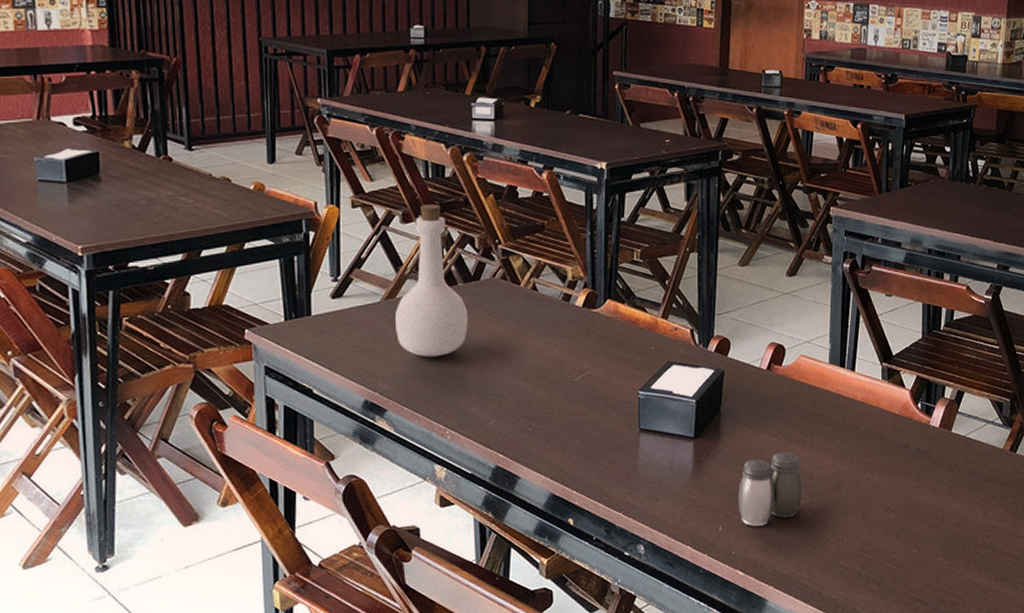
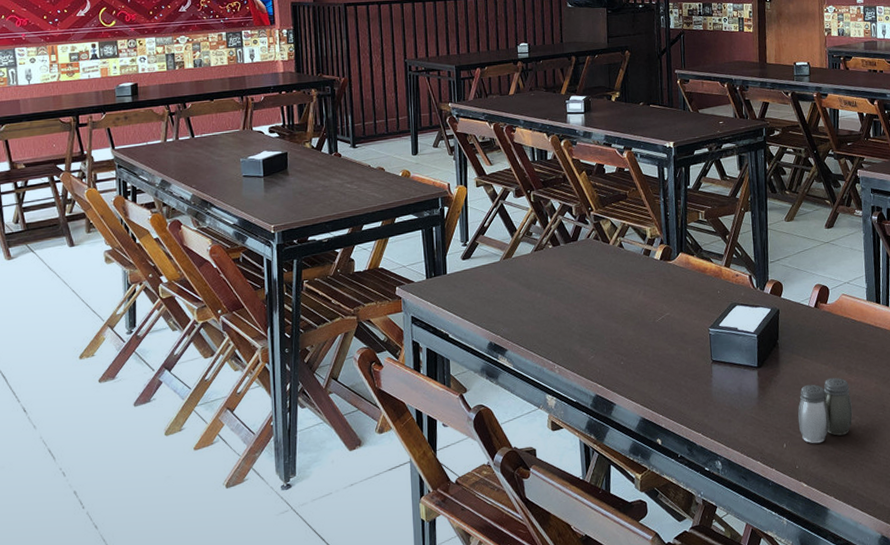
bottle: present [395,204,469,357] -> none [512,181,570,305]

